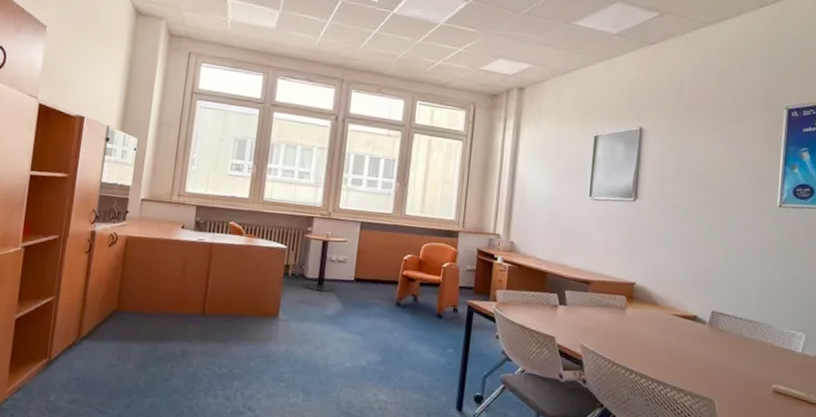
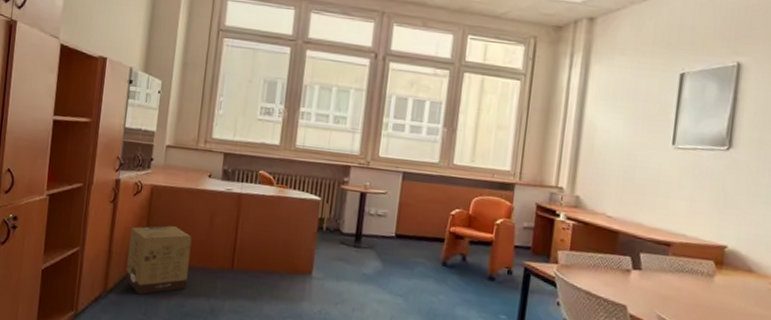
cardboard box: none [99,274,165,341] -> present [125,225,192,295]

